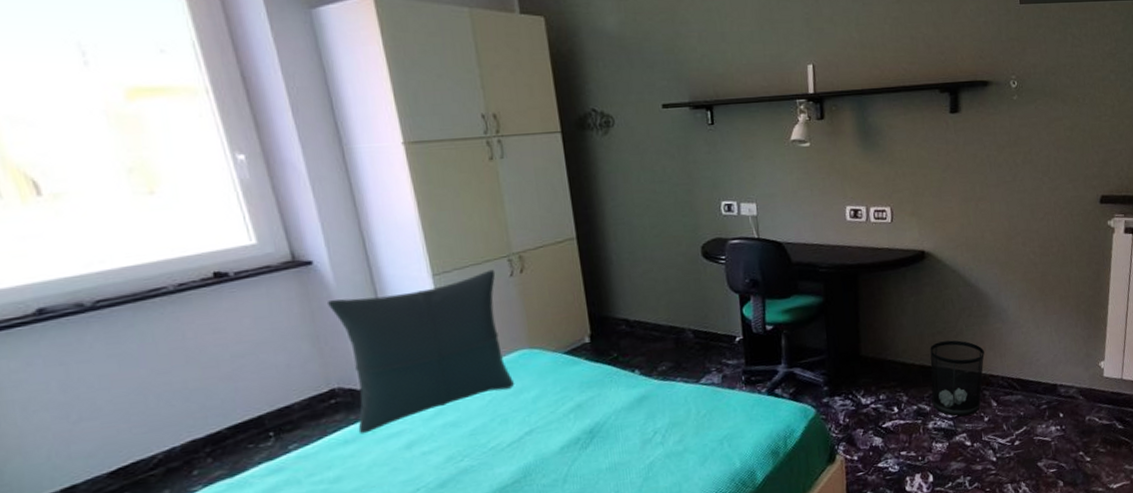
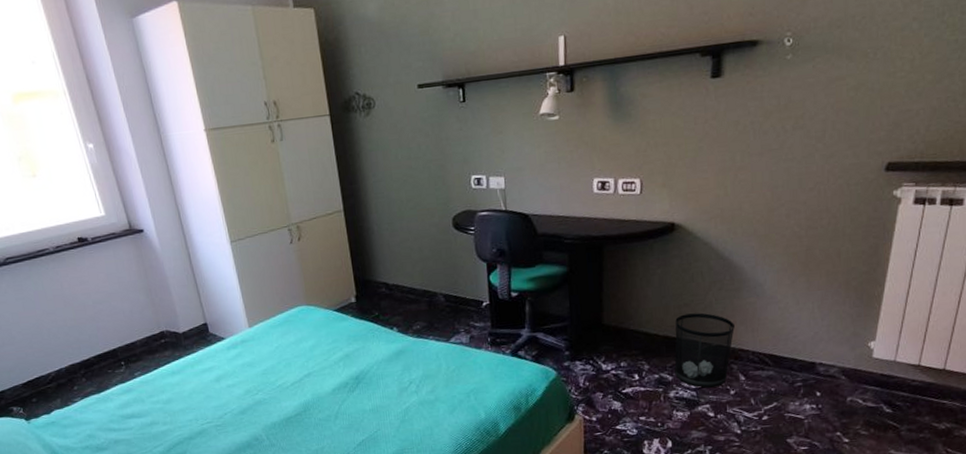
pillow: present [326,269,514,435] -> none [155,237,295,368]

